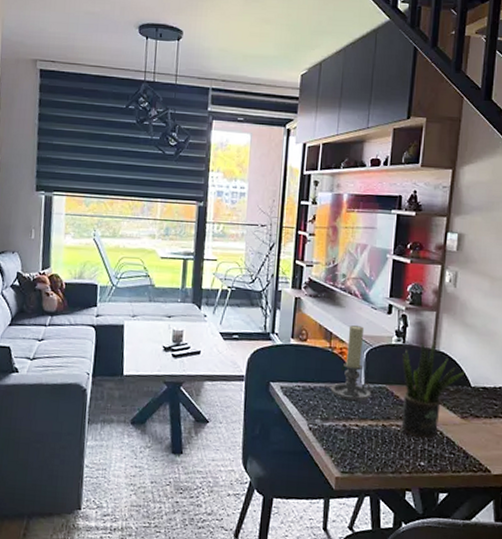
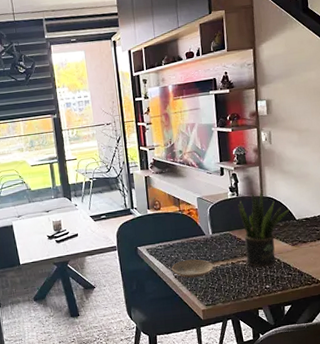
plate: none [306,409,359,435] -> present [171,259,213,278]
candle holder: present [330,325,372,402] -> none [185,189,219,250]

